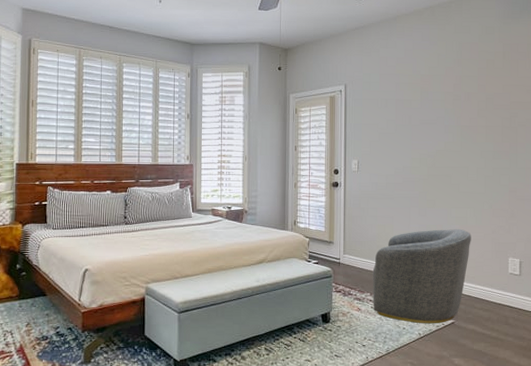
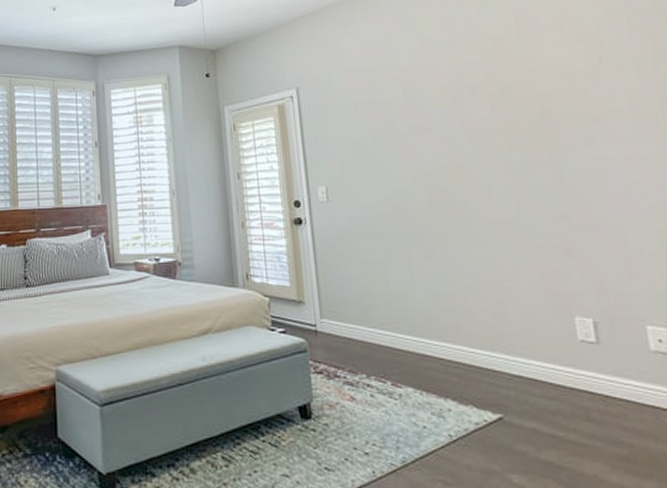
armchair: present [372,228,471,324] -> none [365,275,511,420]

